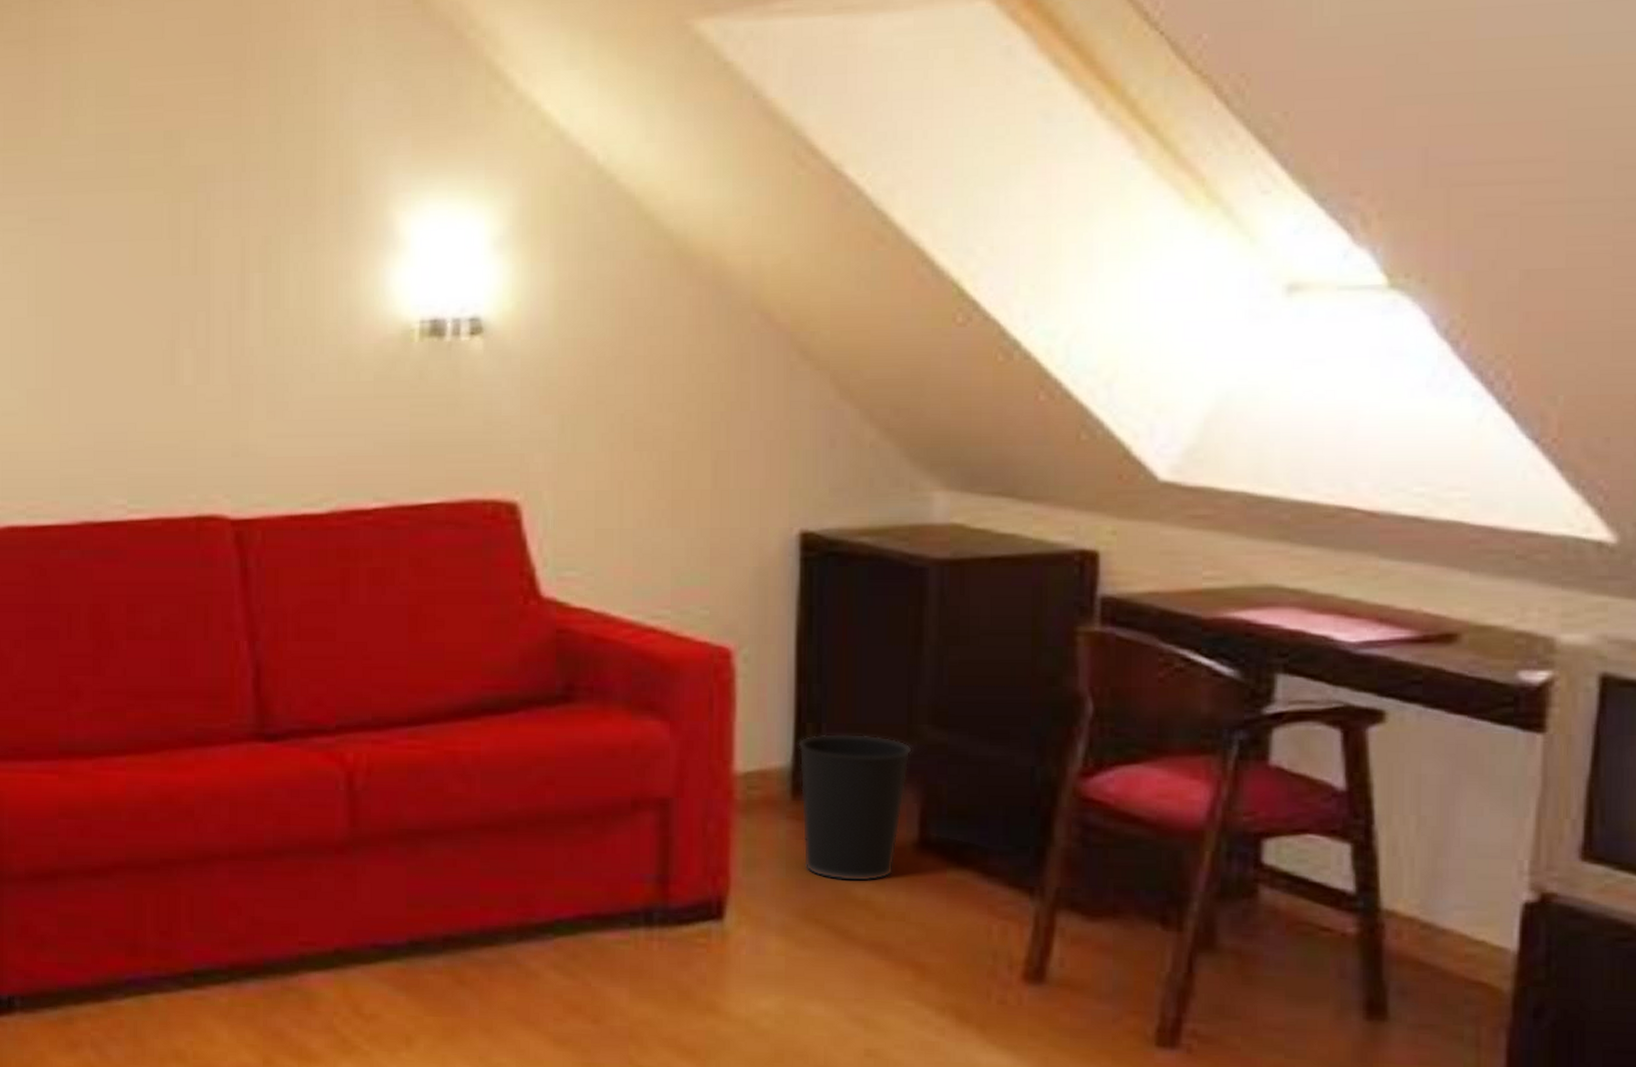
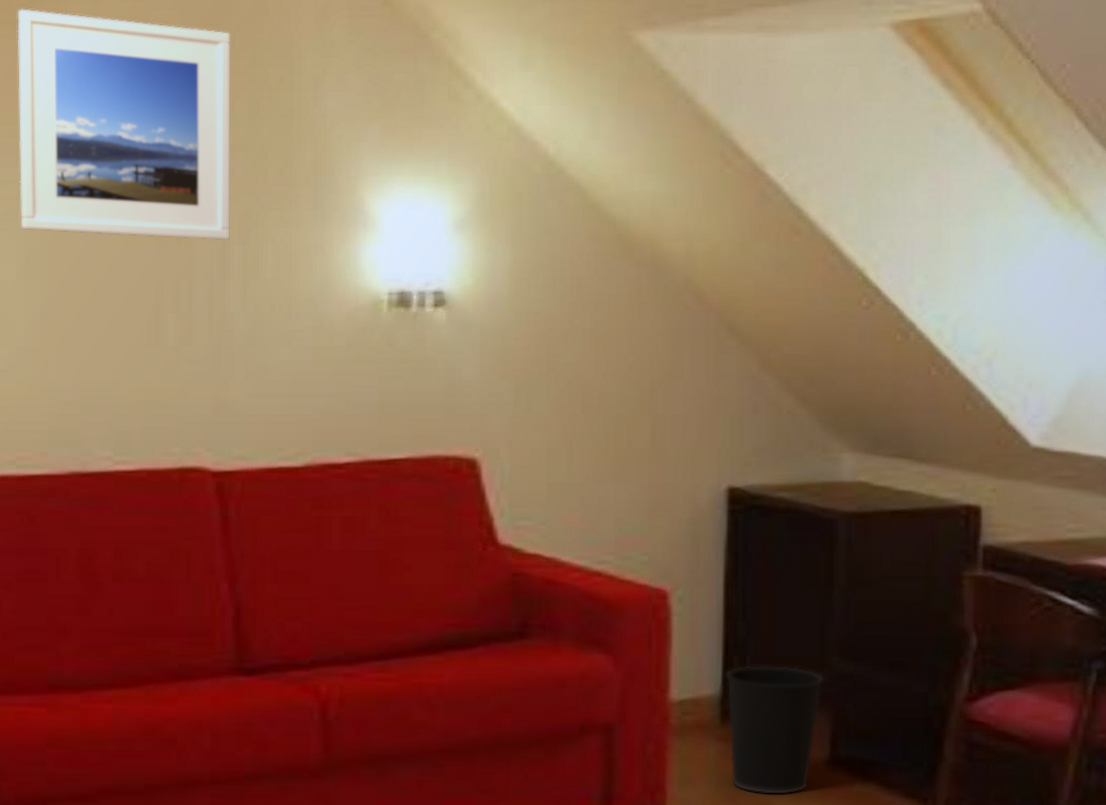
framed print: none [27,26,251,269] -> present [17,9,231,241]

